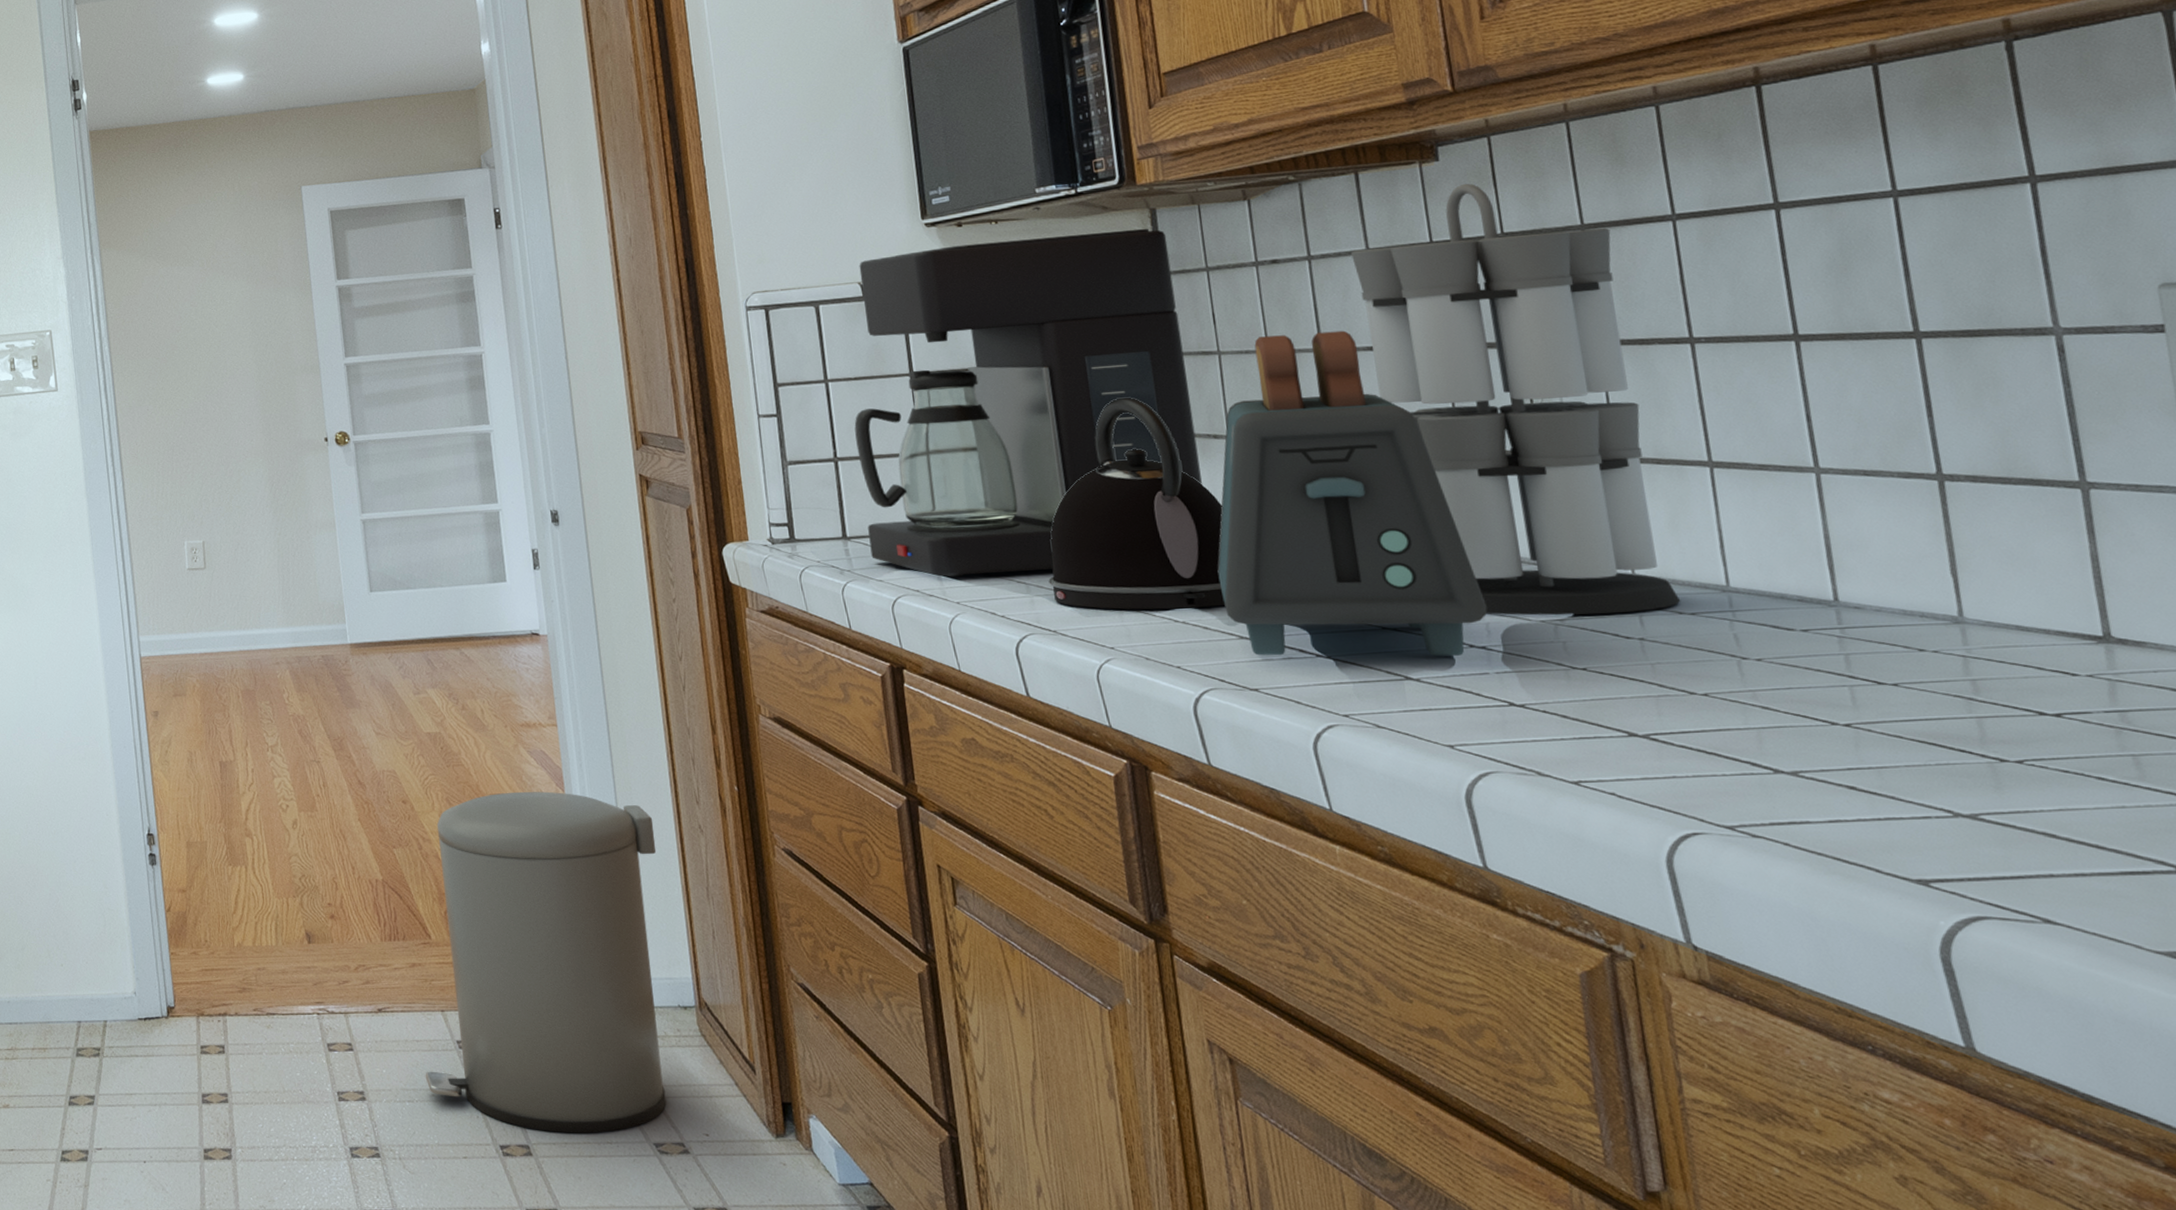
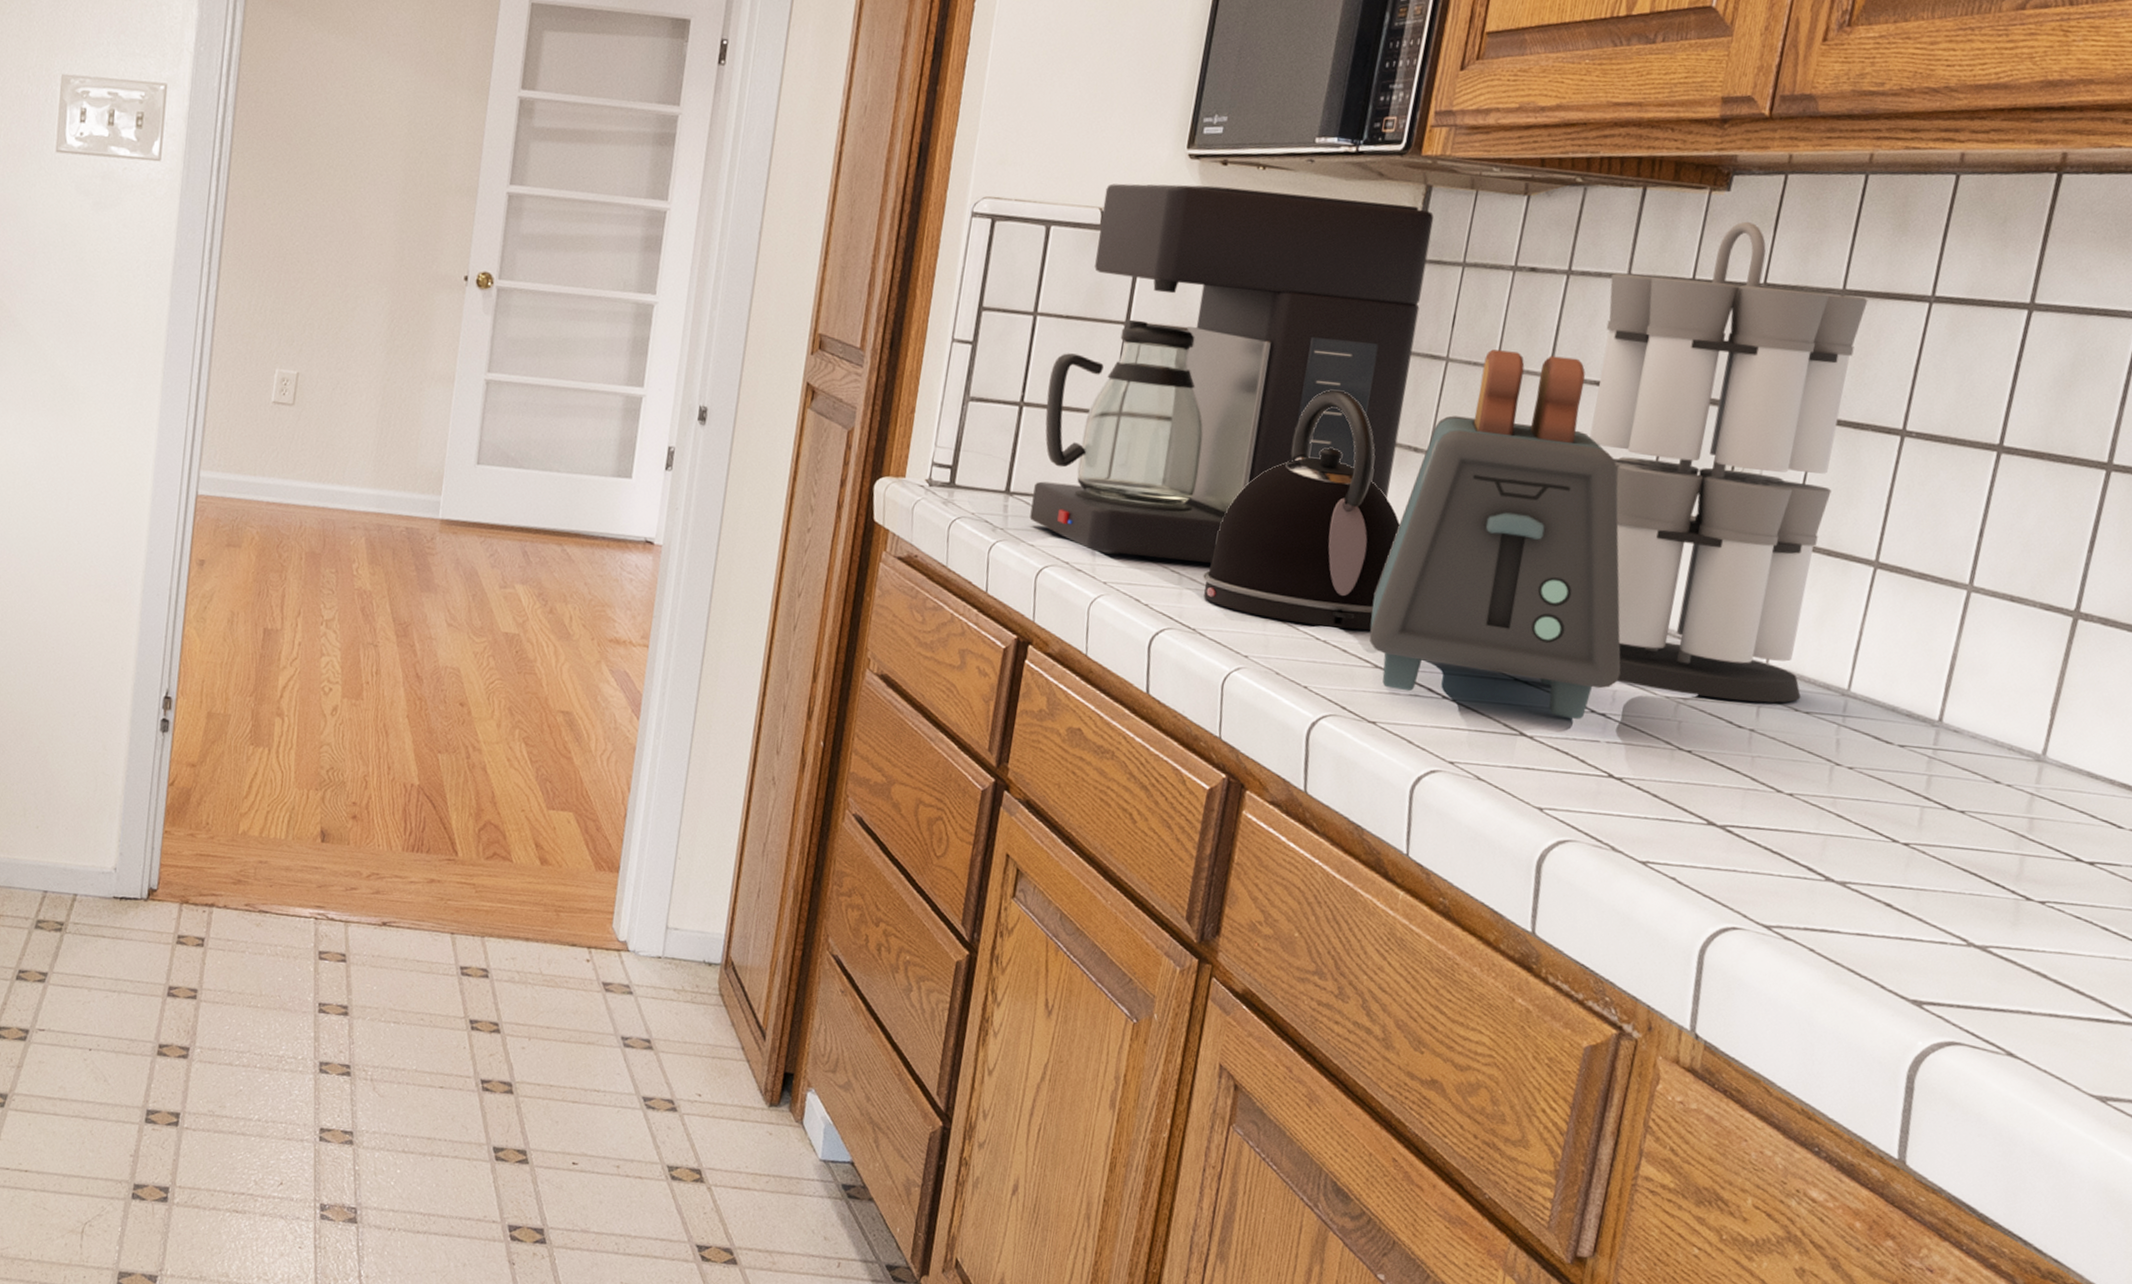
pedal bin: present [425,791,666,1133] -> none [417,710,726,1080]

